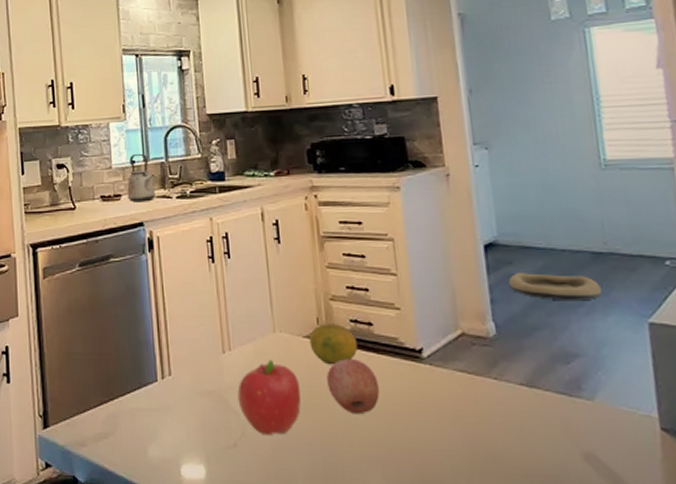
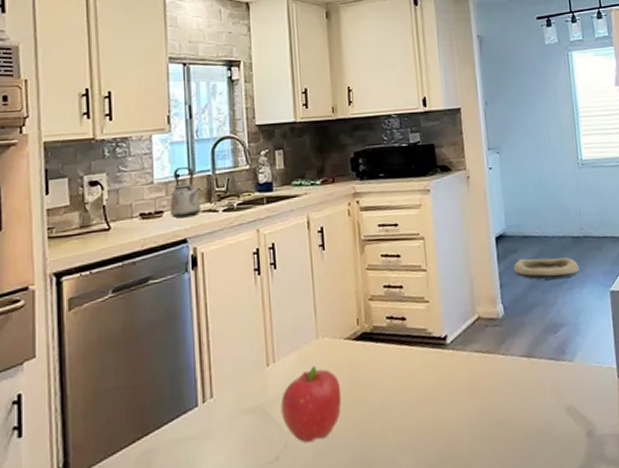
fruit: present [309,324,358,365] -> none [349,322,393,363]
fruit: present [326,359,380,415] -> none [365,354,411,407]

